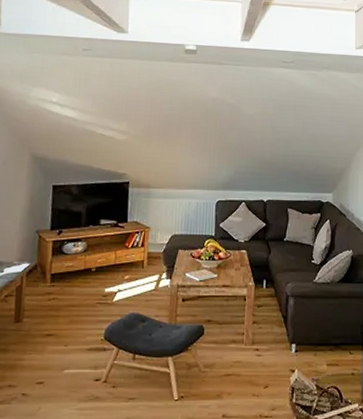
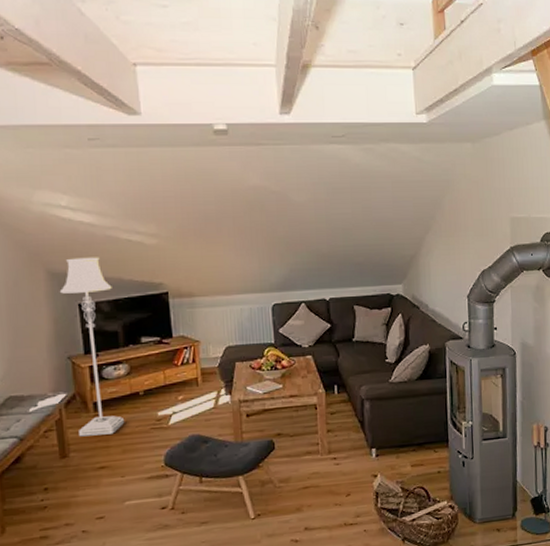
floor lamp: none [34,146,83,305] -> present [59,257,125,437]

